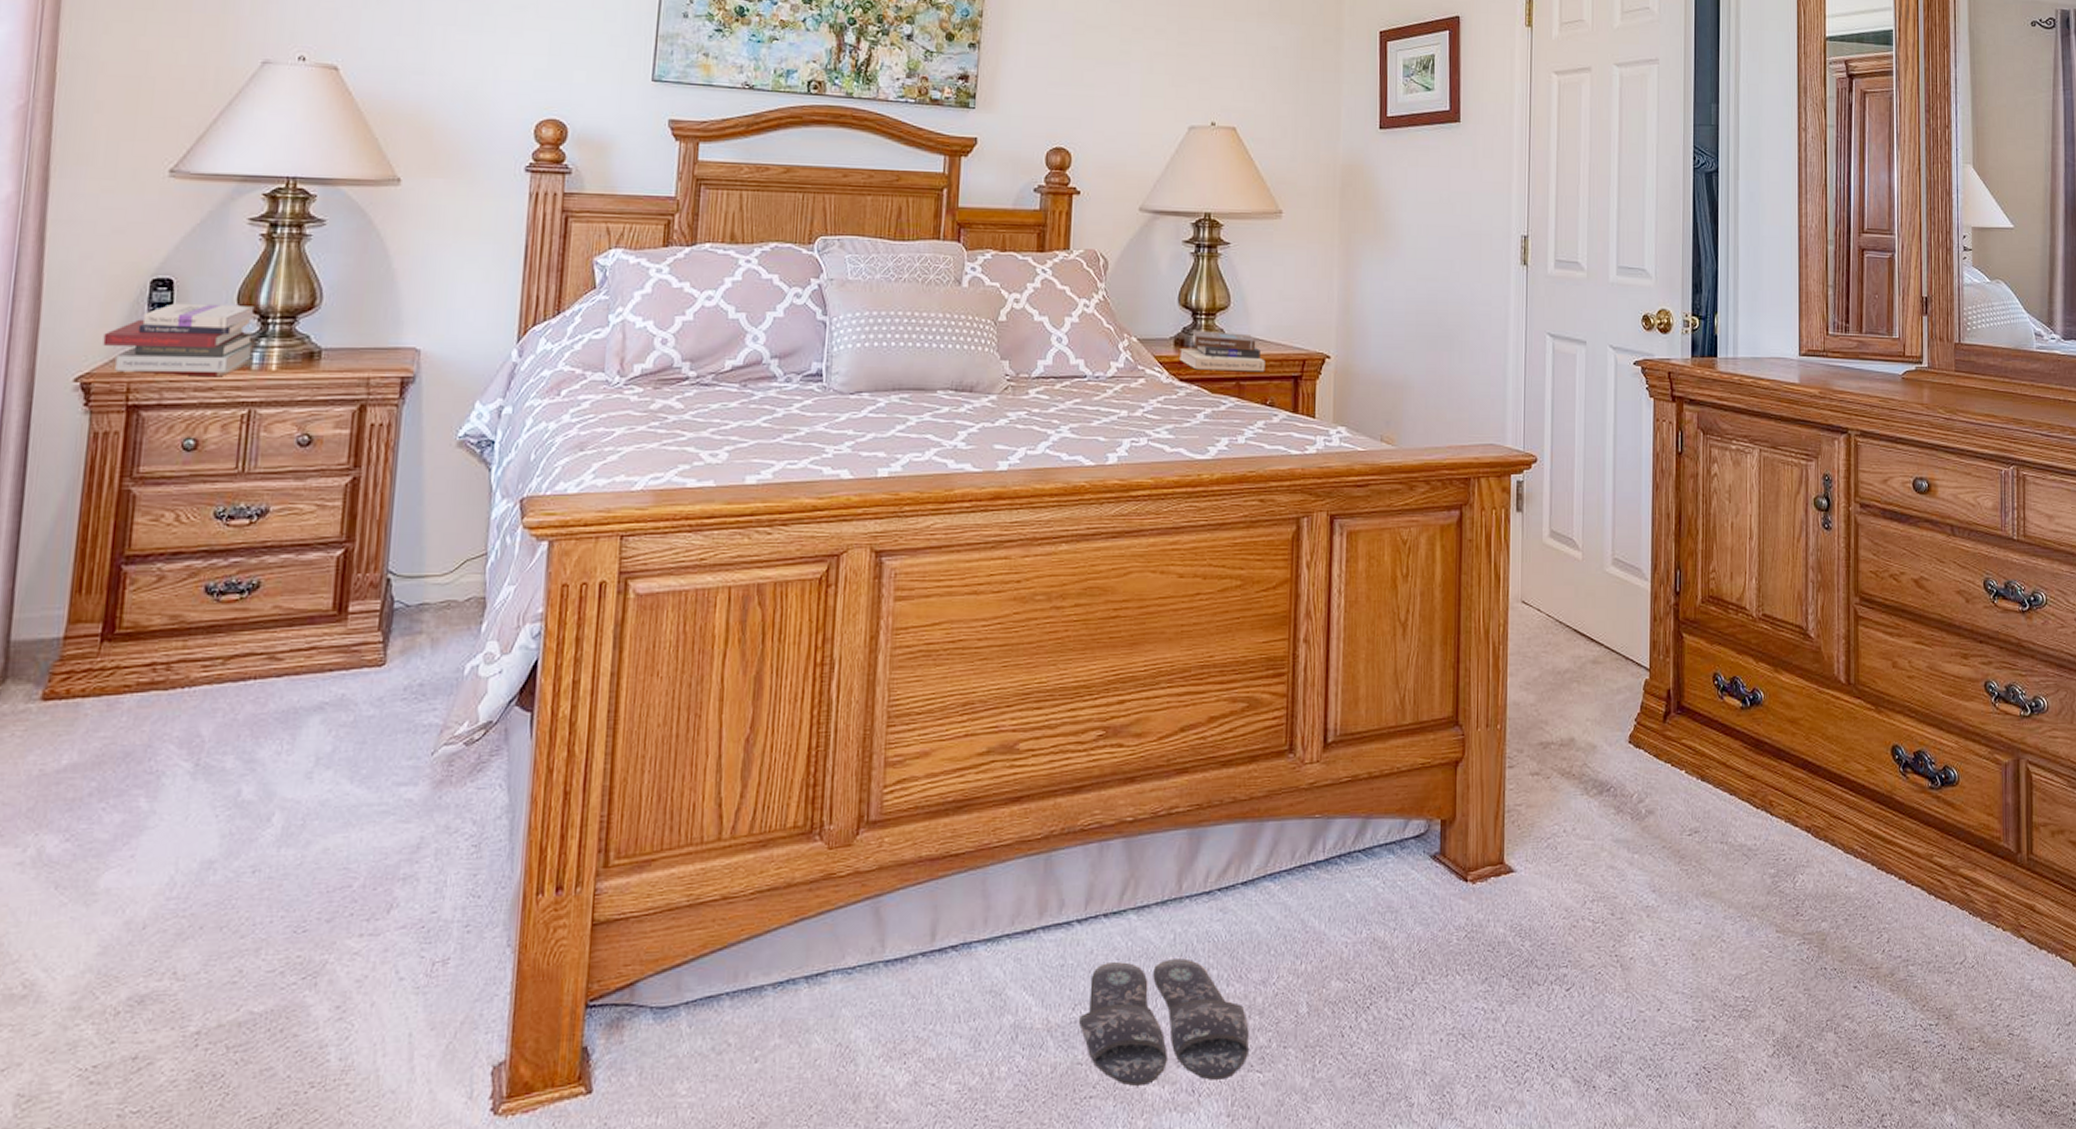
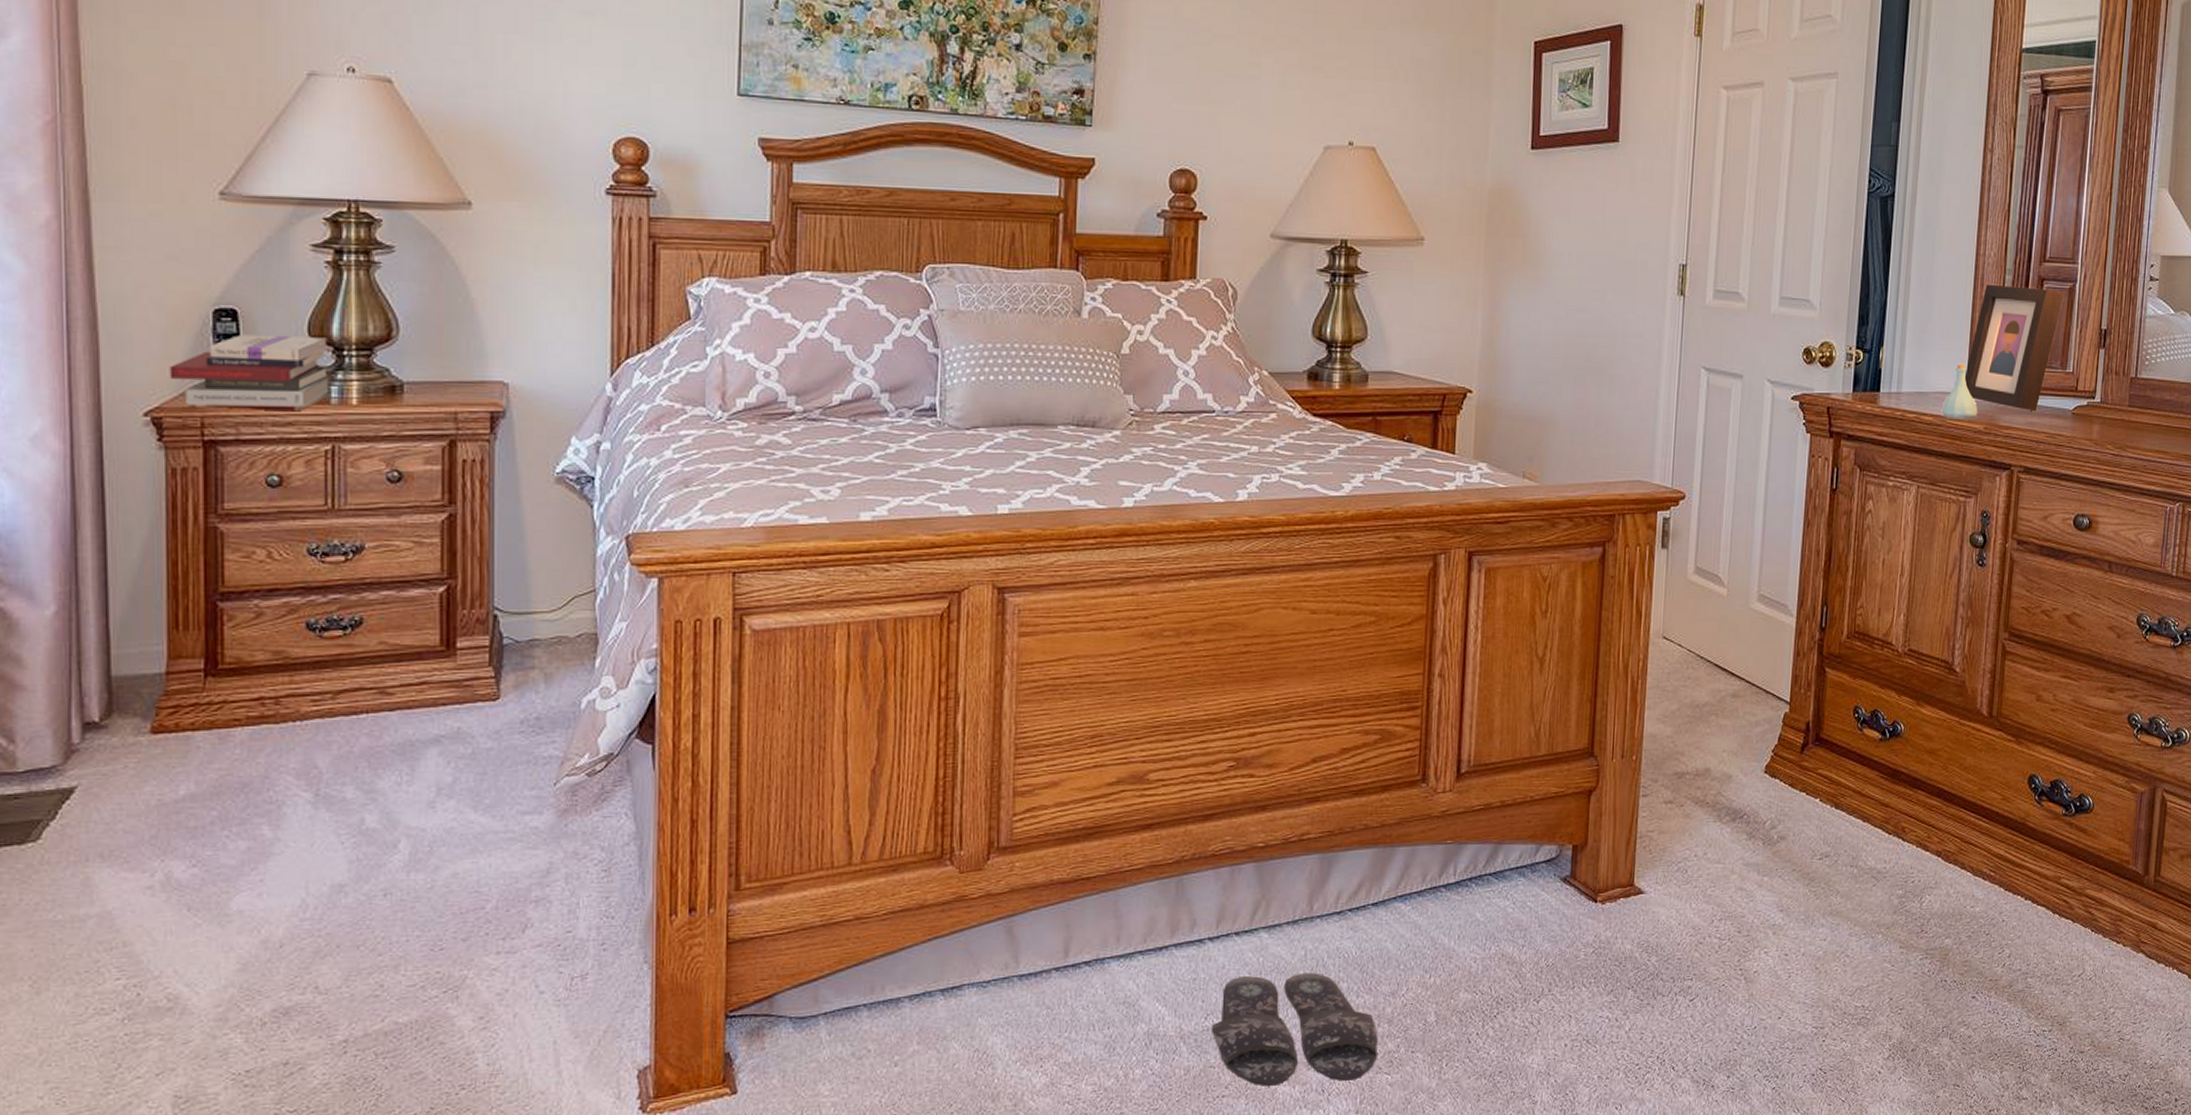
books: present [1179,331,1266,372] -> none [1313,364,1404,407]
perfume bottle: none [1778,330,1811,384] -> present [1942,364,1978,420]
picture frame: none [1796,254,1884,377] -> present [1964,284,2064,412]

